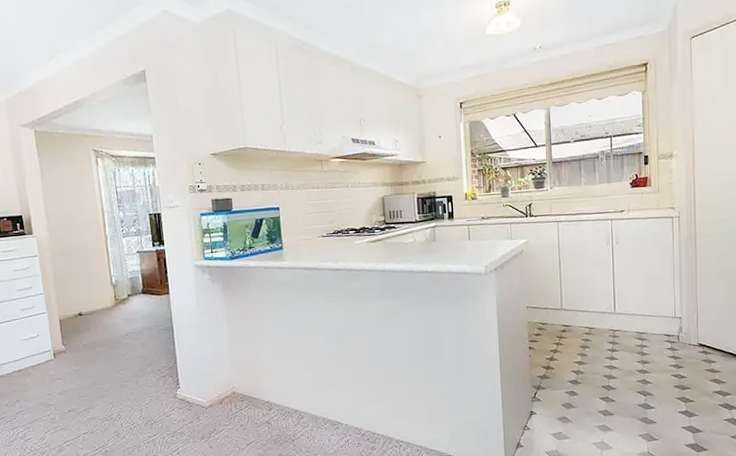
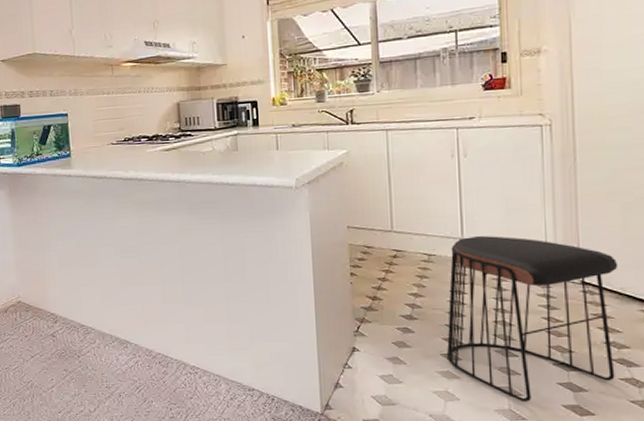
stool: none [602,310,724,445] -> present [446,235,619,402]

